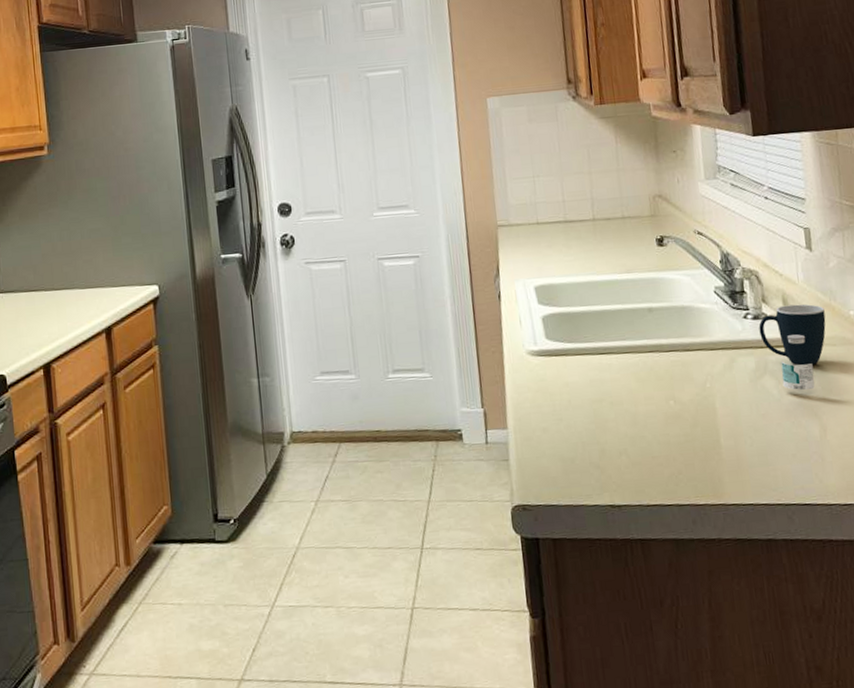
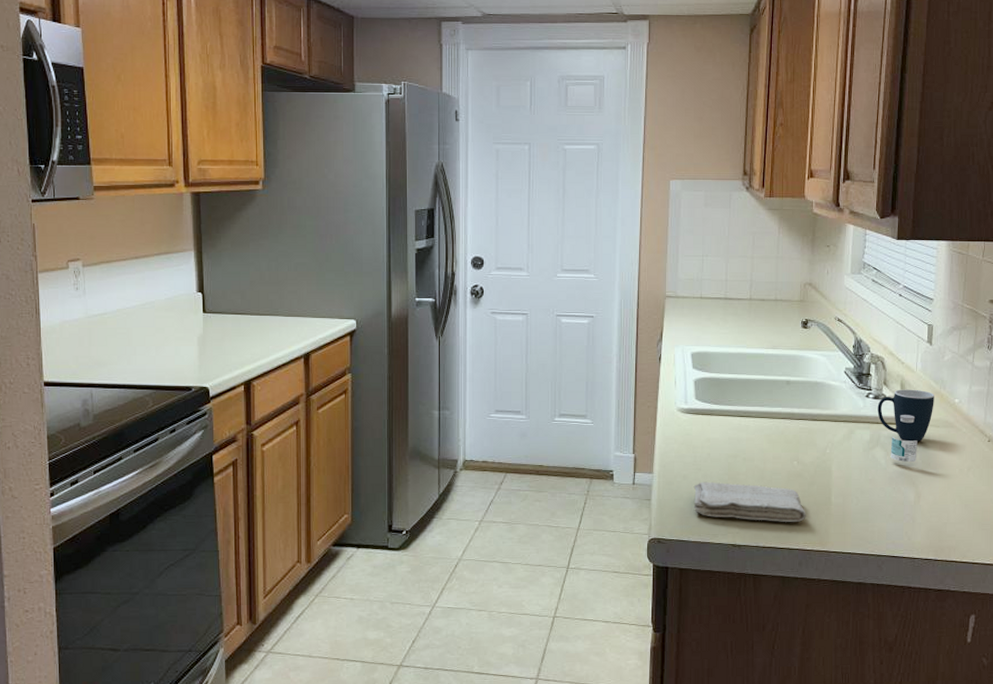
washcloth: none [556,432,694,475] -> present [693,481,806,522]

